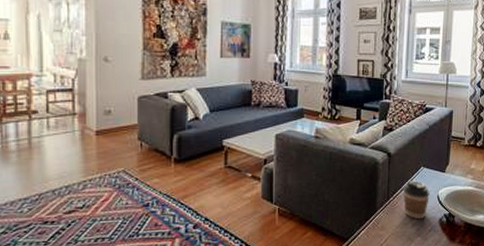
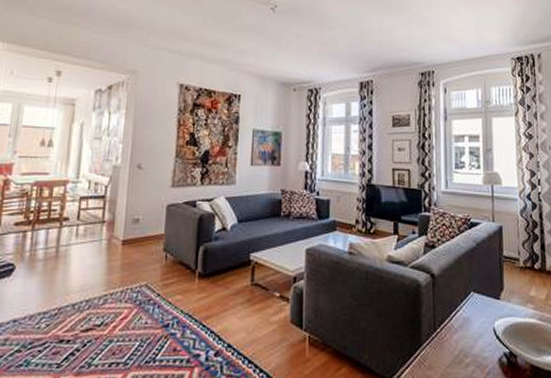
coffee cup: present [403,180,430,220] -> none [451,308,484,358]

